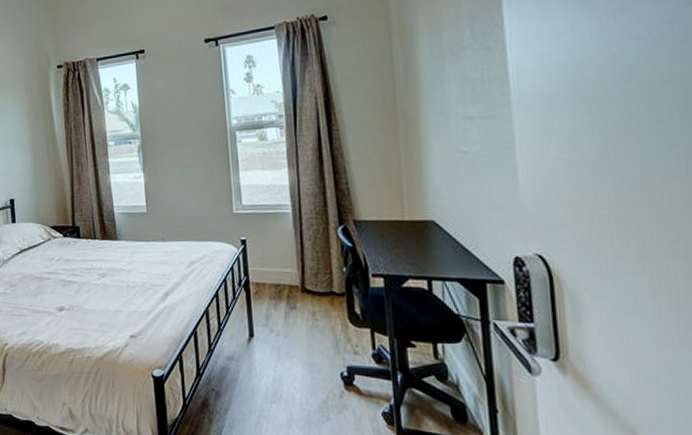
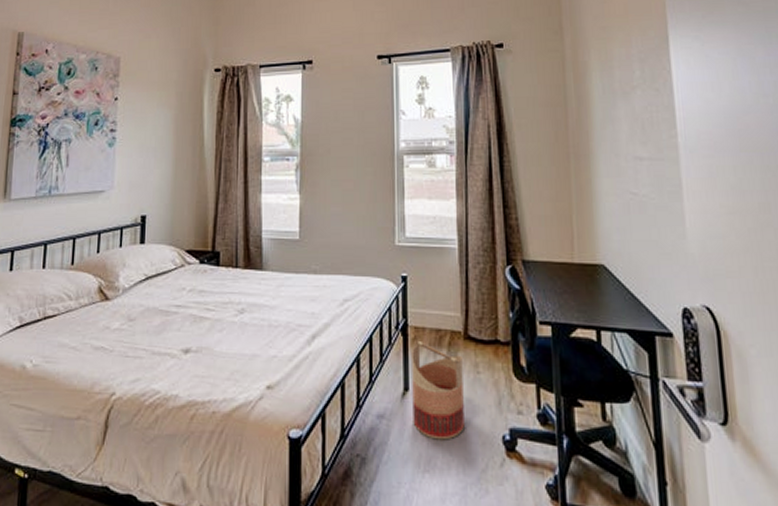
basket: none [254,295,306,377] -> present [412,341,464,440]

